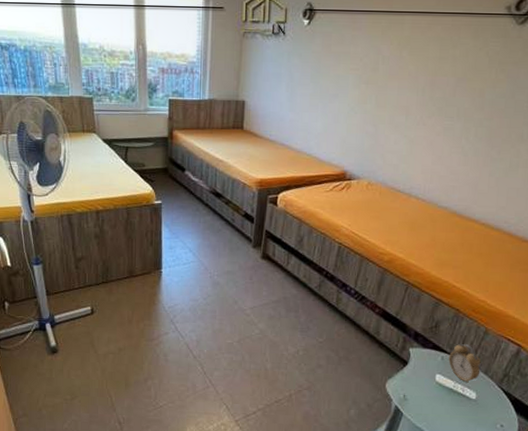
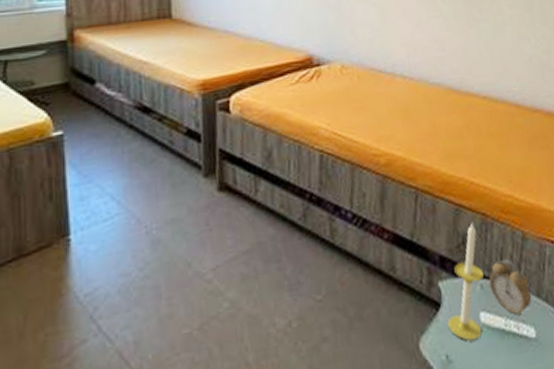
candle: none [410,314,448,391] -> present [447,222,484,341]

